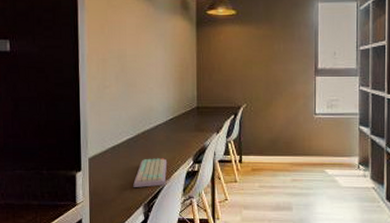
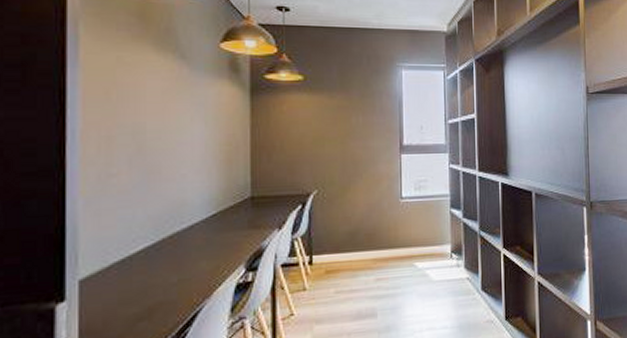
keyboard: present [133,158,168,187] -> none [153,269,208,315]

